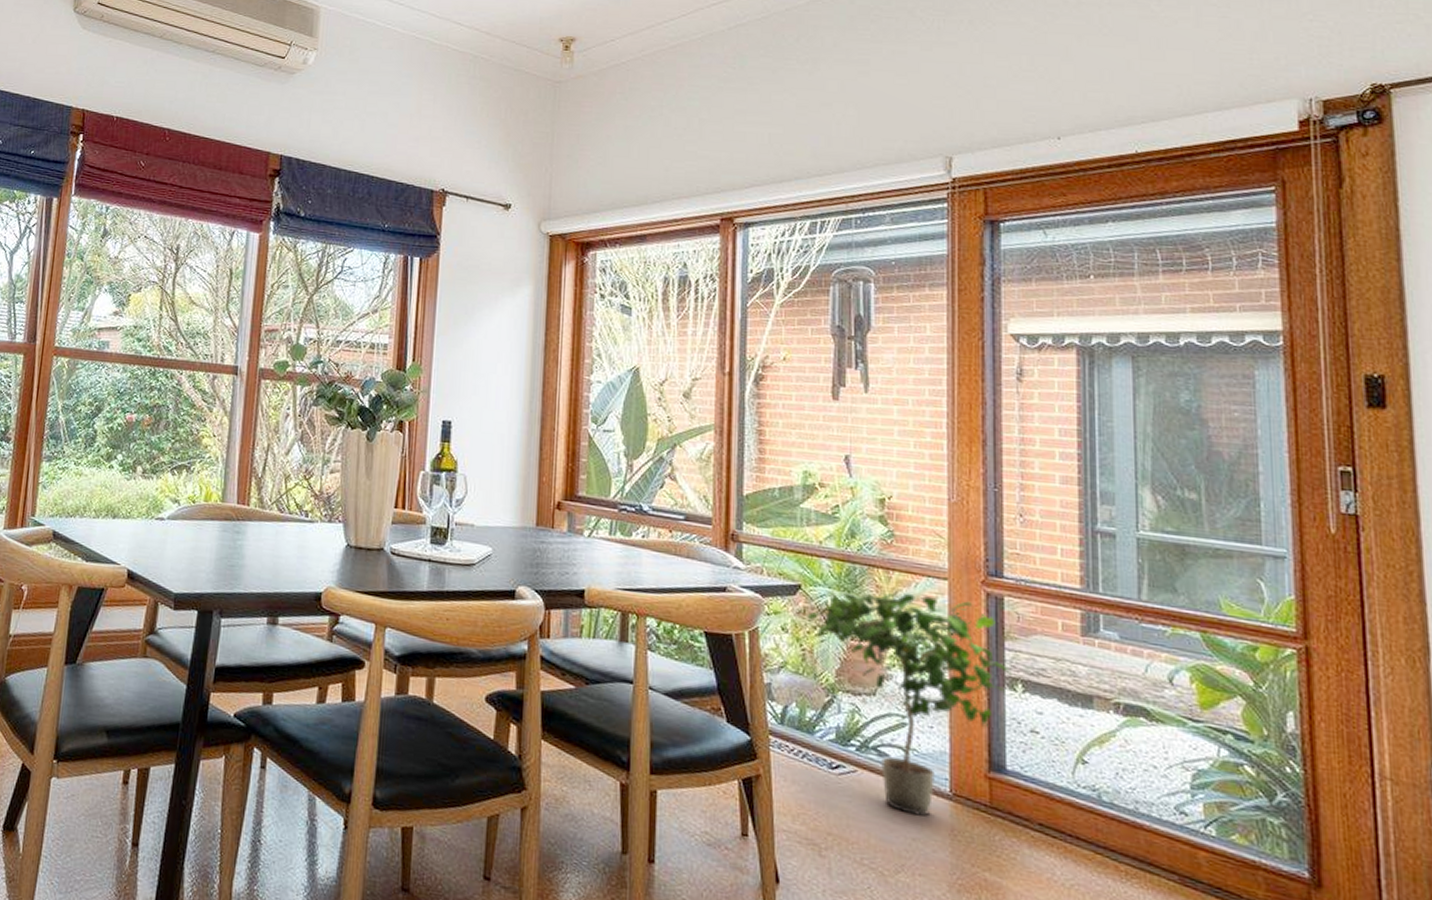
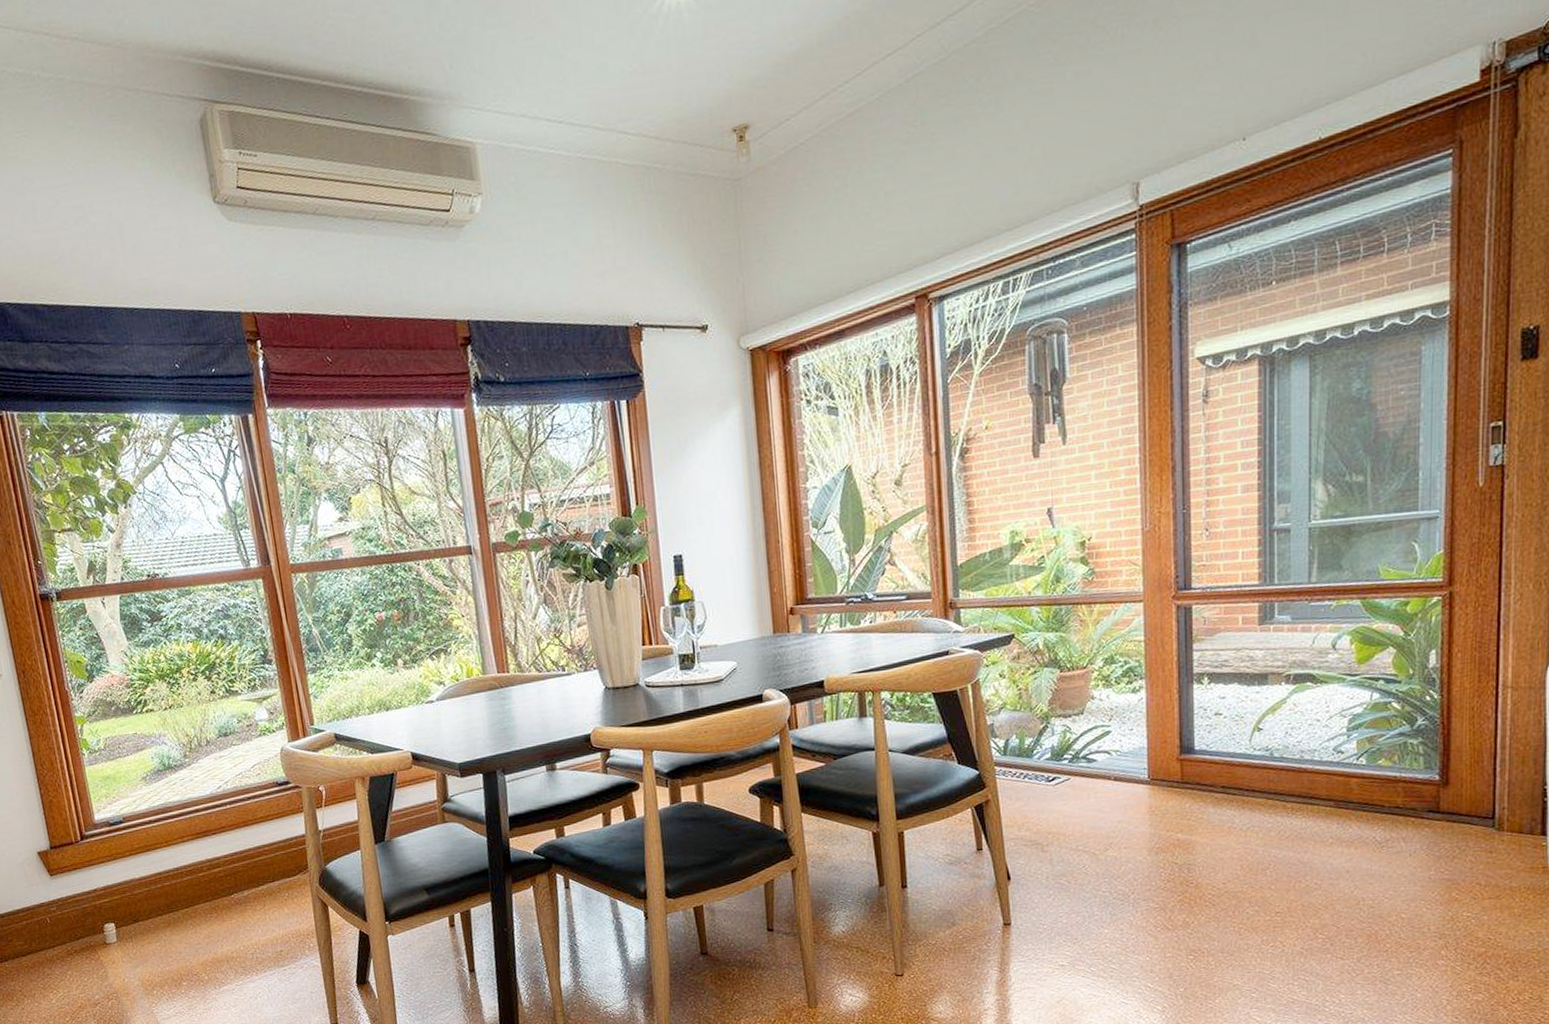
potted plant: present [805,591,1012,816] -> none [1019,616,1199,803]

